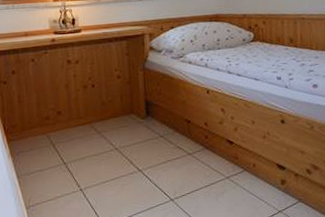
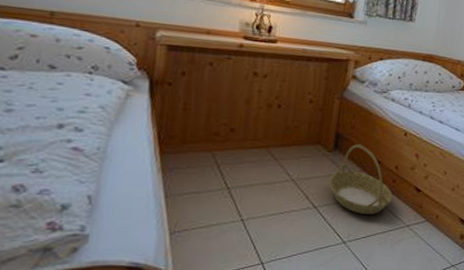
basket: none [147,108,208,172] -> present [328,144,393,214]

